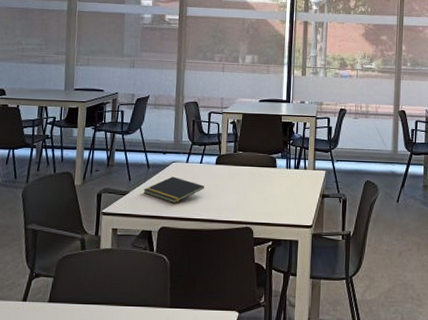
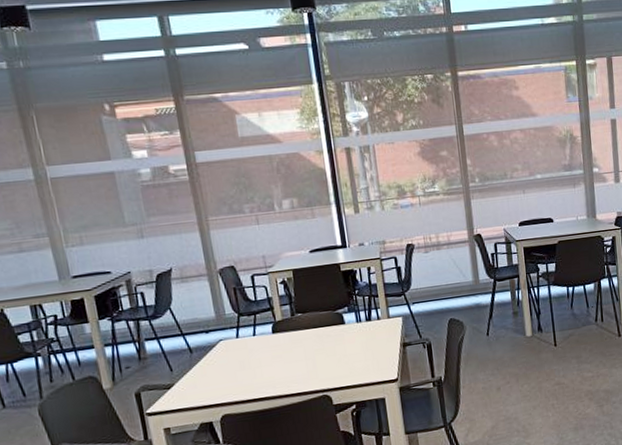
notepad: present [143,176,205,204] -> none [191,356,266,387]

